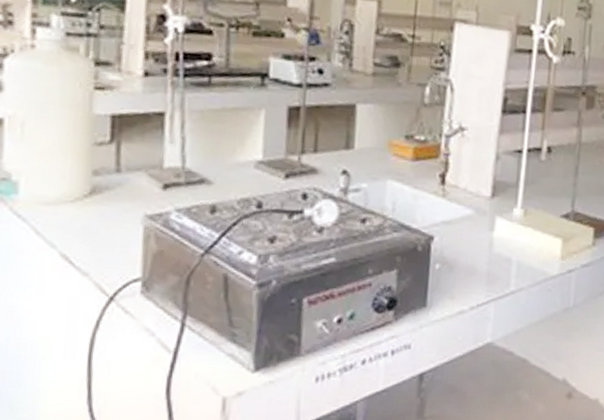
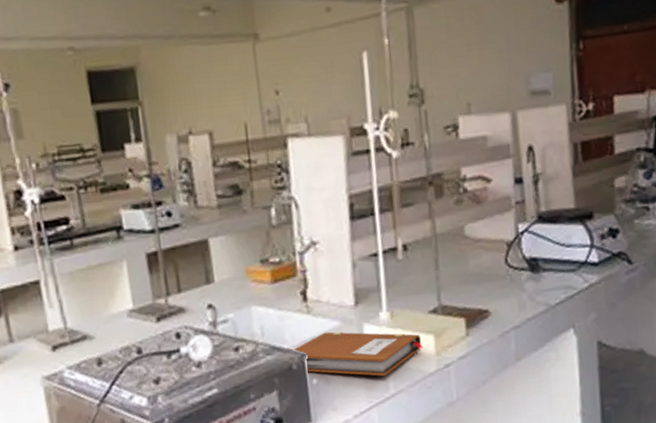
notebook: none [420,218,550,272] -> present [292,332,424,377]

